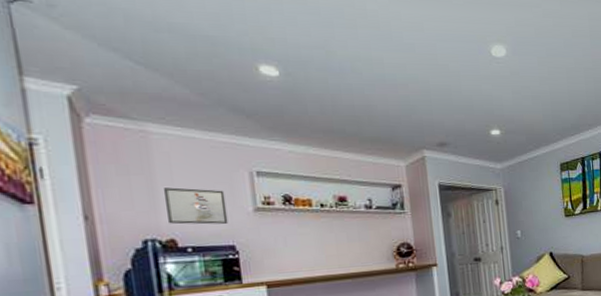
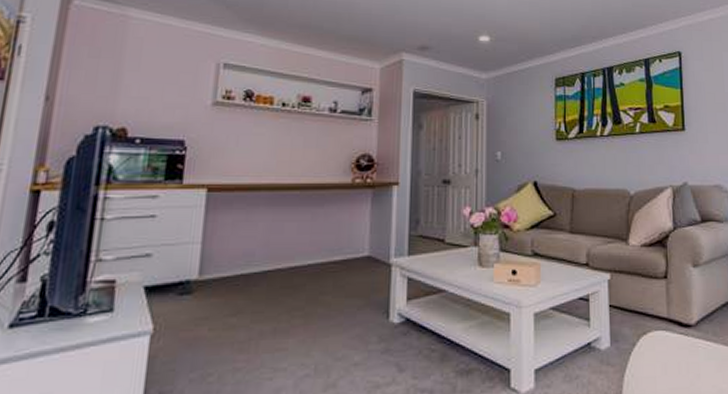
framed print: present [163,187,228,225] -> none [125,73,187,116]

